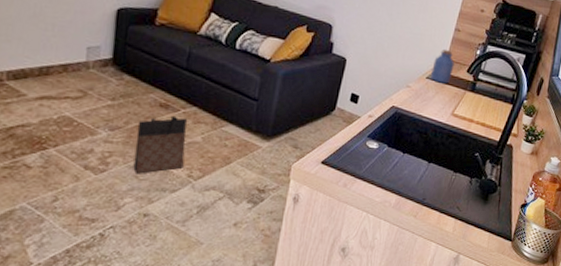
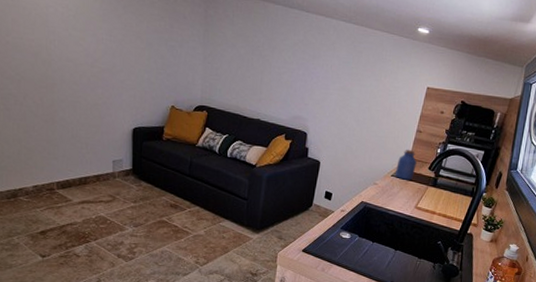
bag: present [133,115,188,174] -> none [154,214,193,261]

